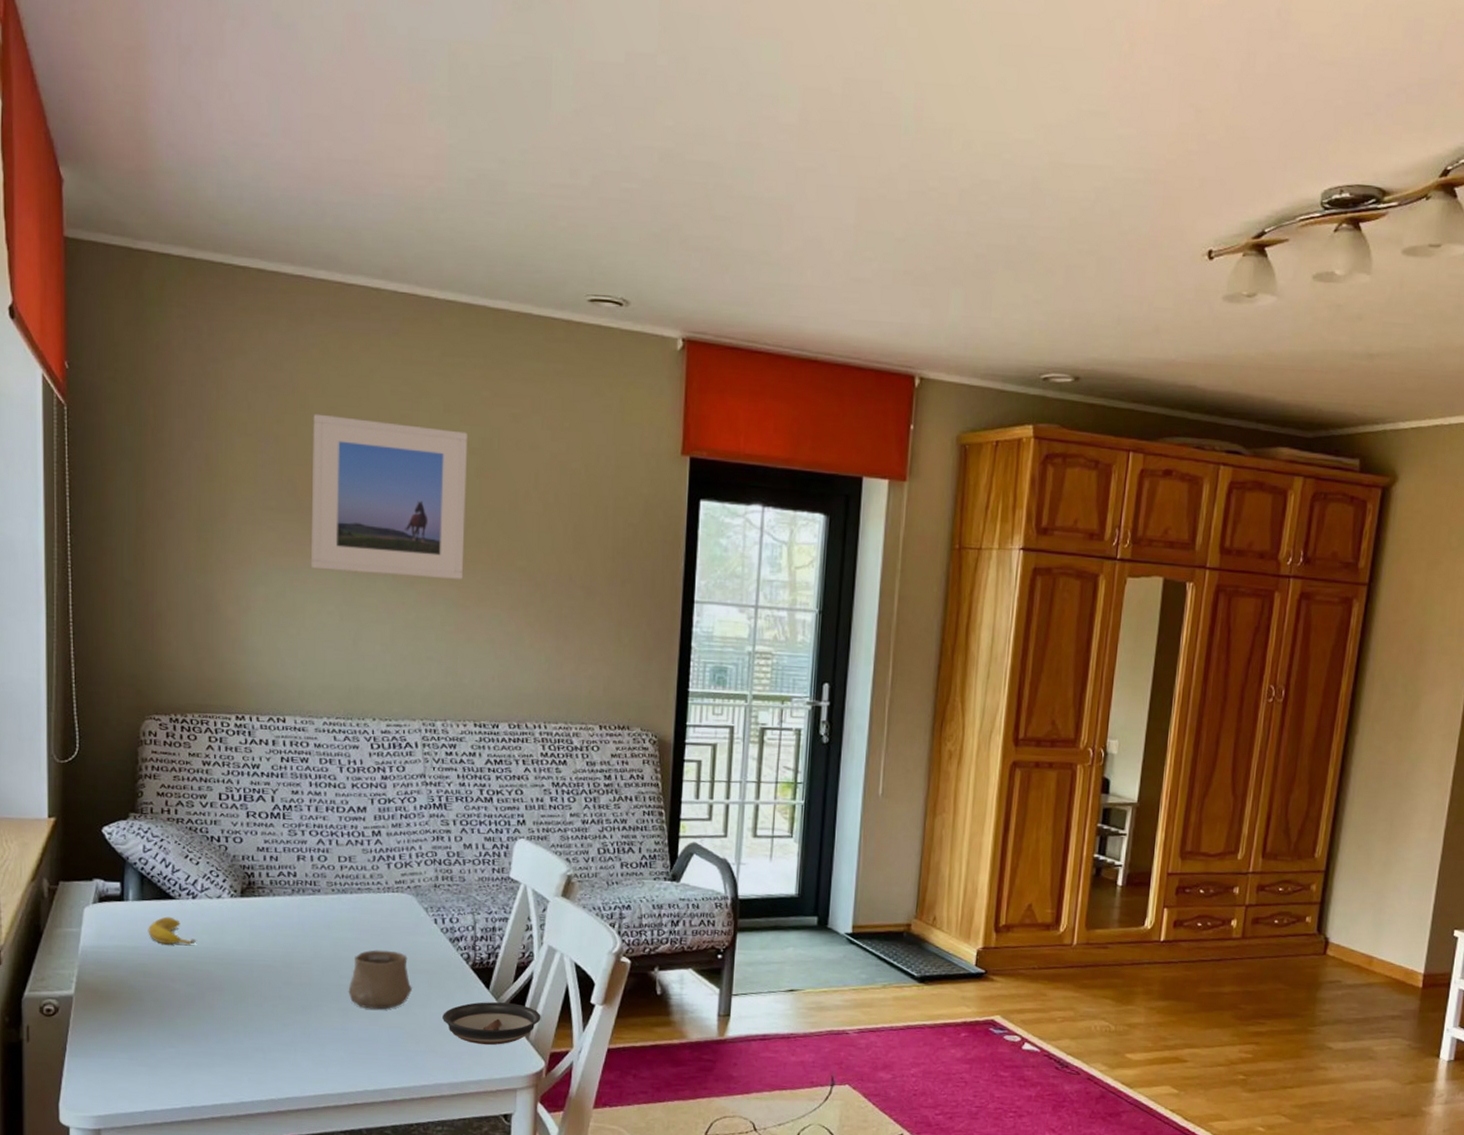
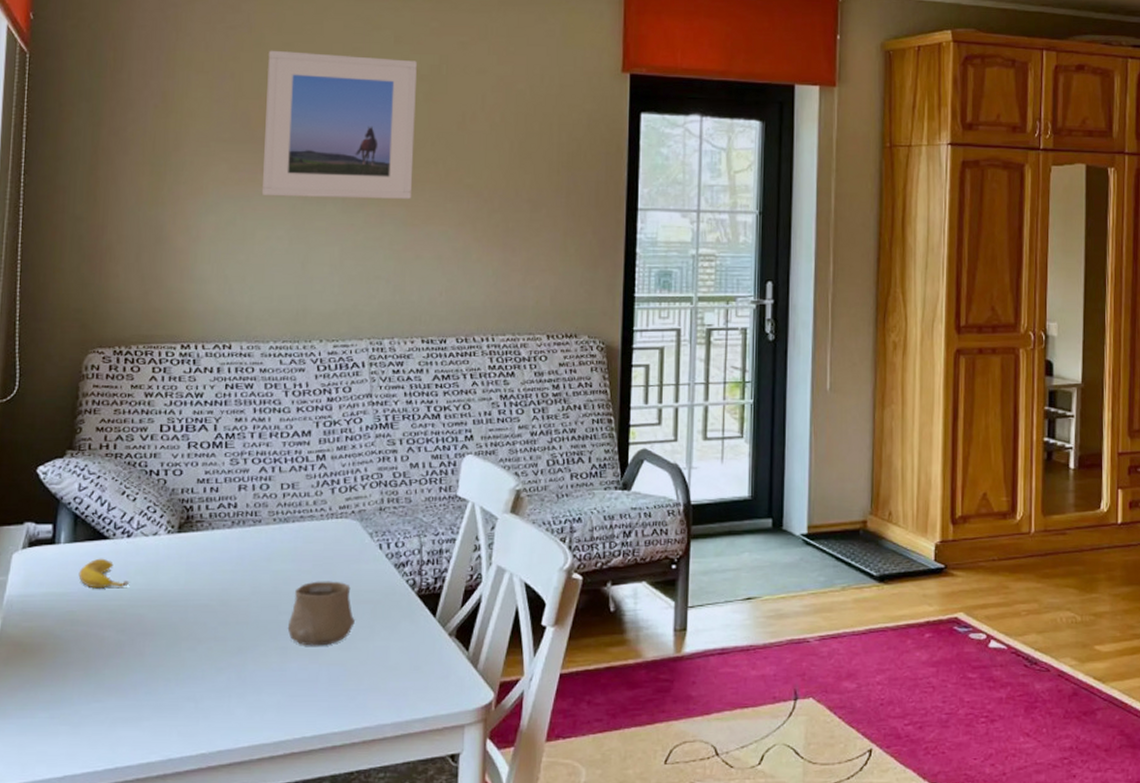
saucer: present [442,1002,541,1045] -> none [386,630,490,679]

